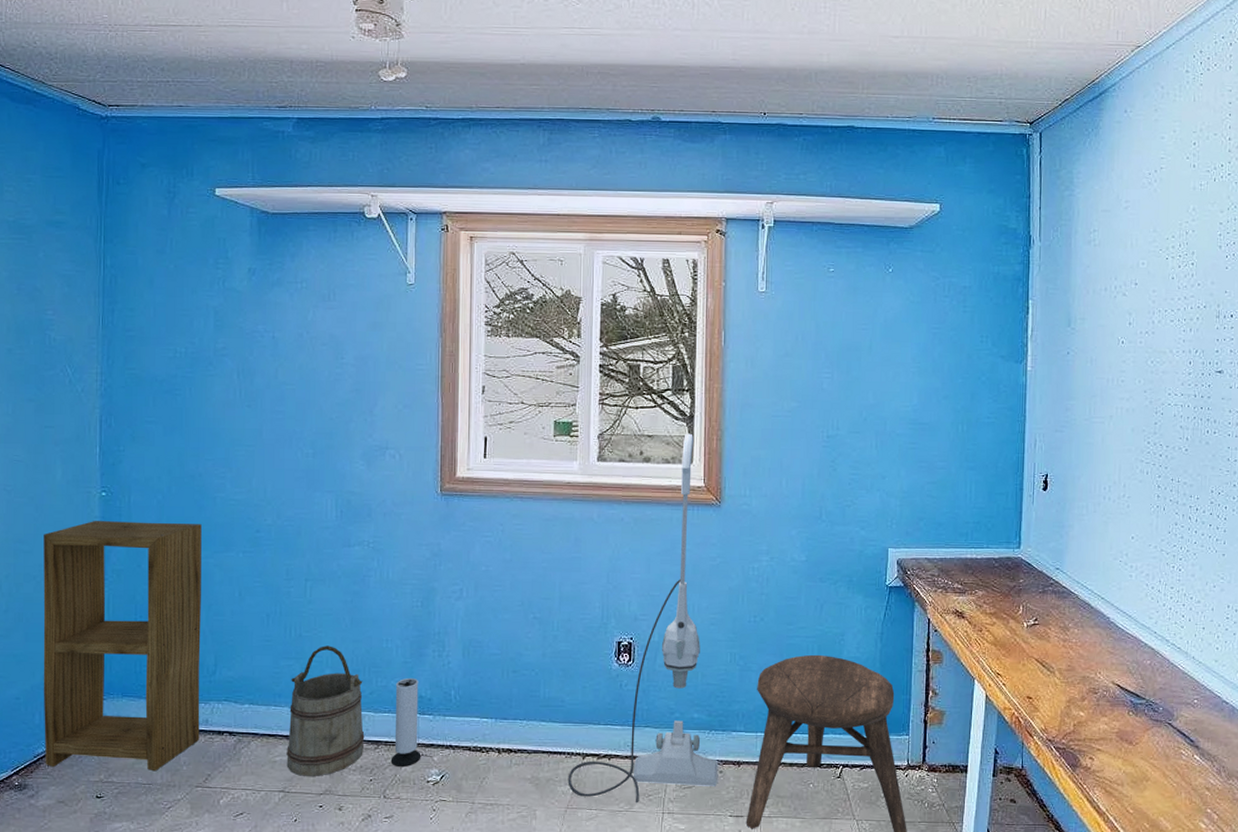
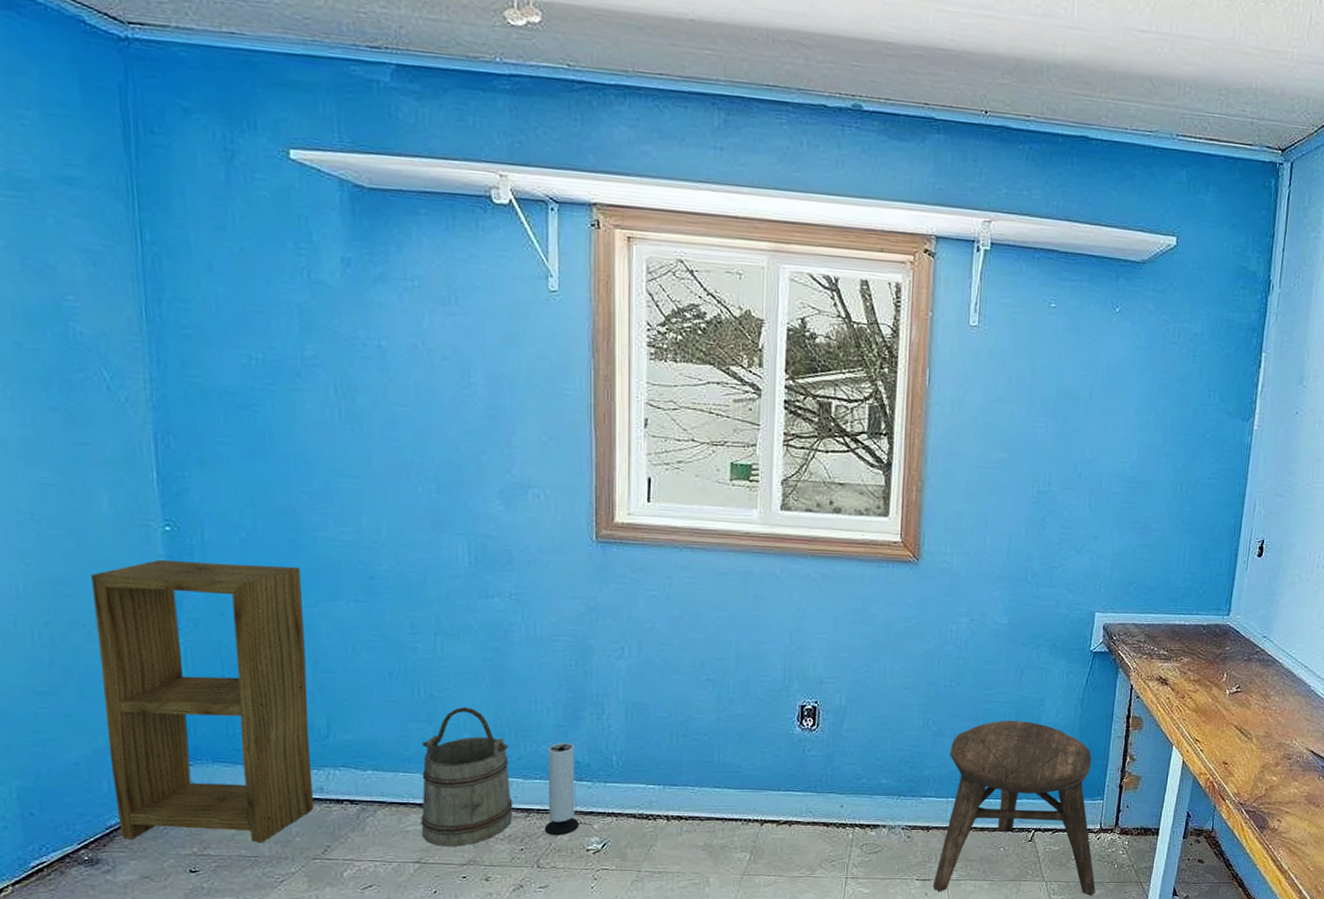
vacuum cleaner: present [568,433,719,804] -> none [744,482,907,869]

